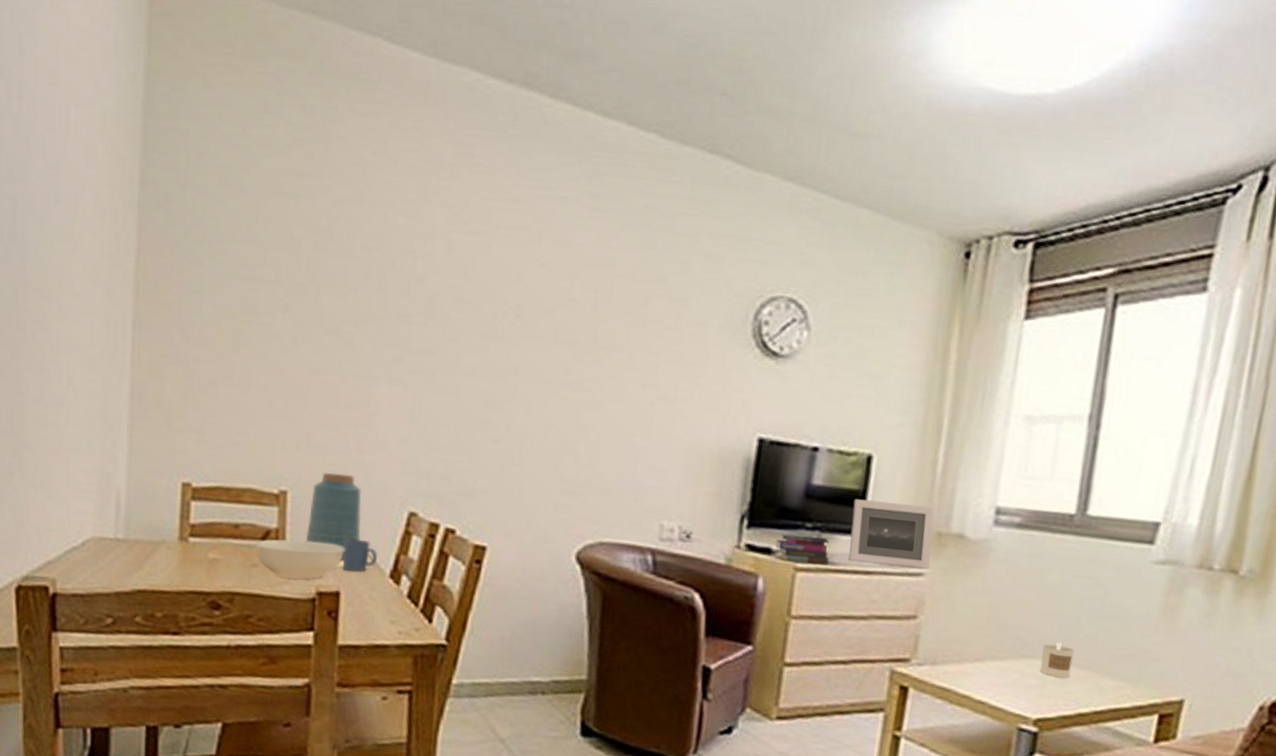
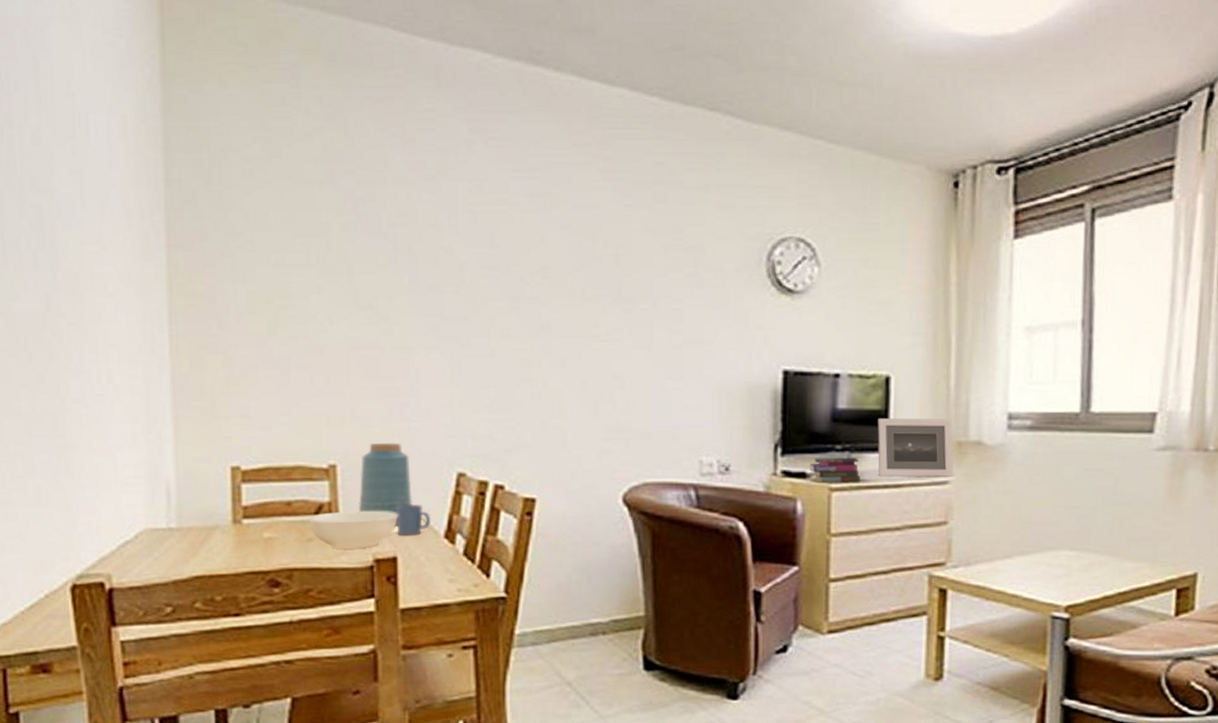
candle: present [1039,642,1075,679] -> none [1064,532,1094,565]

